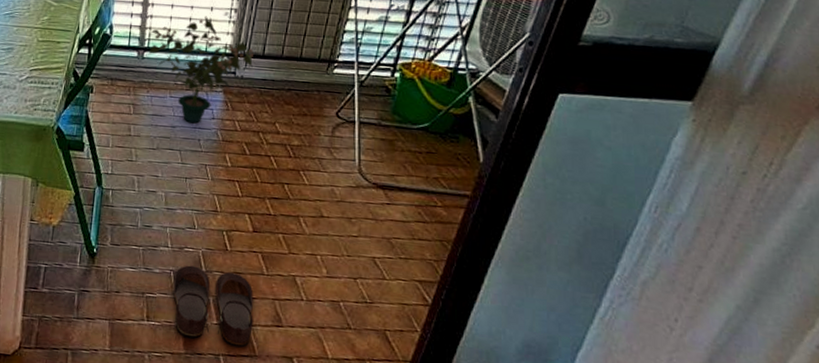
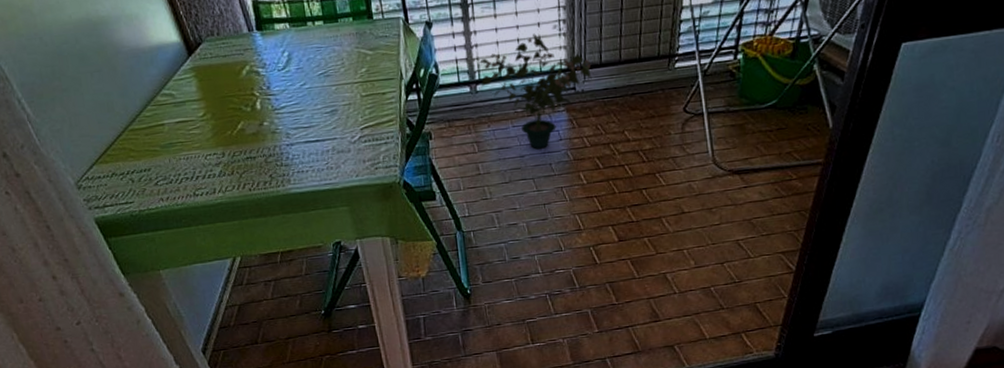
sandal: present [172,265,254,348] -> none [549,283,633,350]

